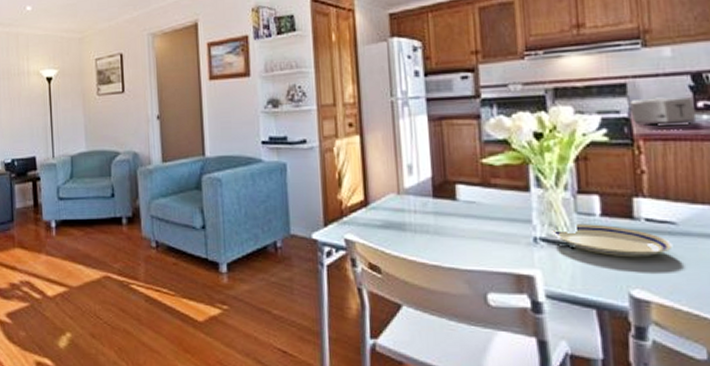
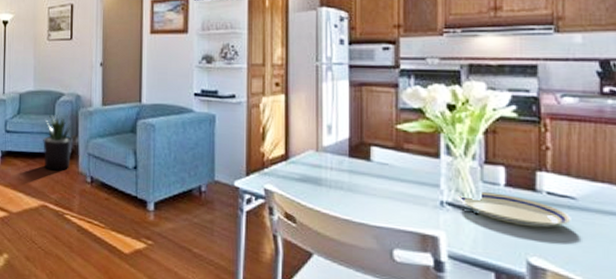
planter: none [100,175,133,238] -> present [43,113,72,171]
toaster: present [630,97,697,127] -> none [540,80,602,108]

